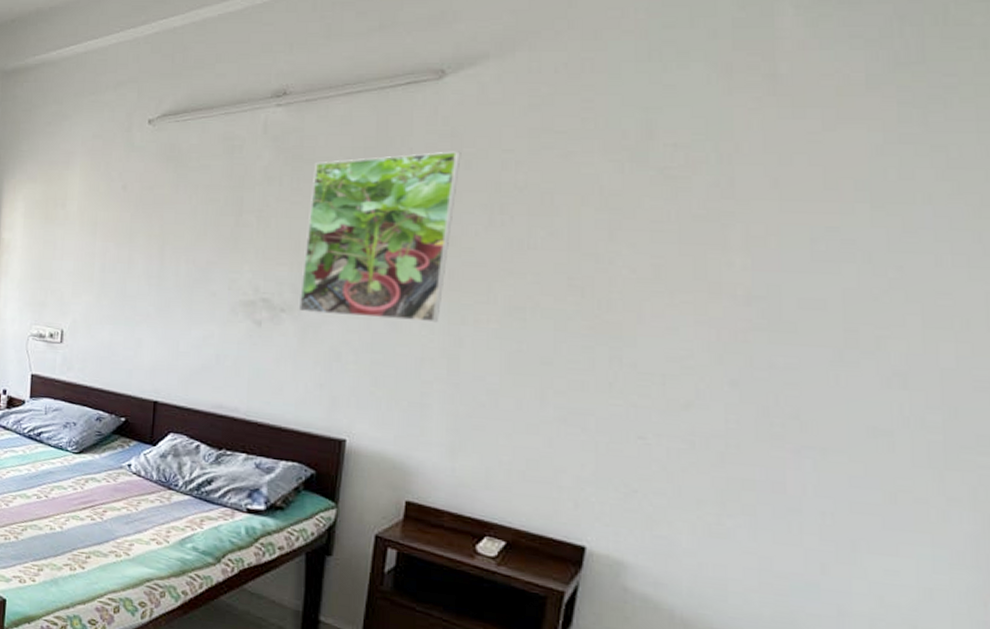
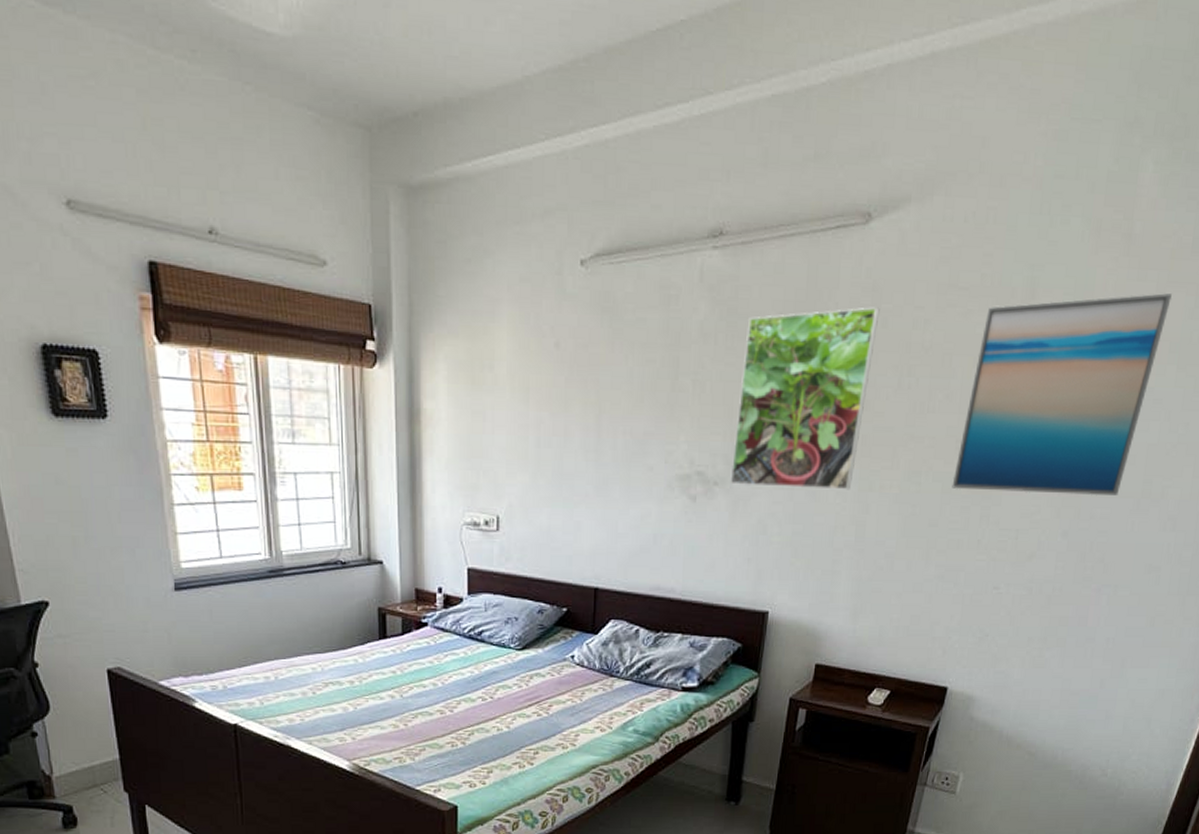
wall art: none [567,130,846,344] -> present [952,293,1172,496]

